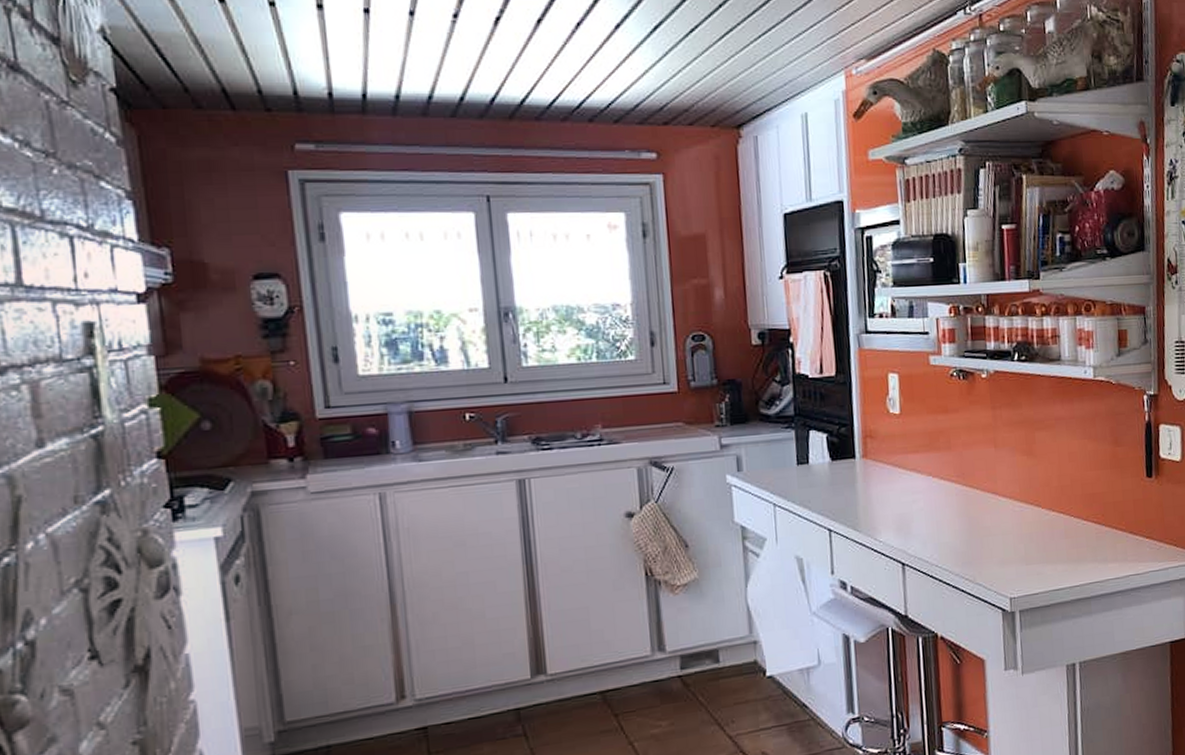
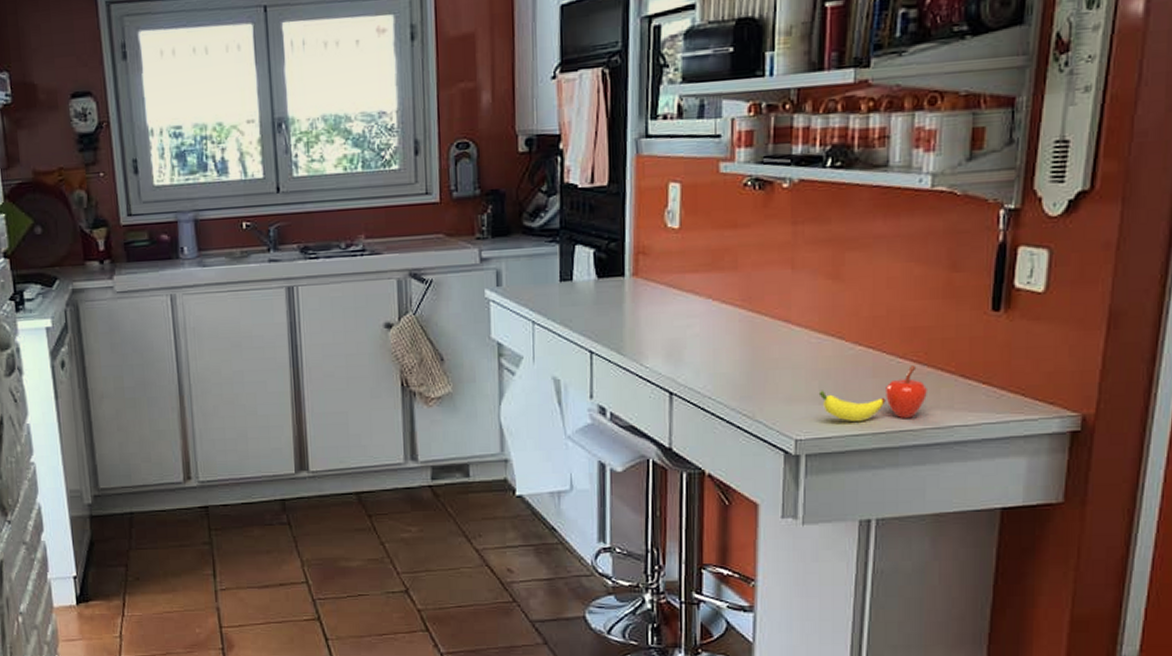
fruit: none [1025,526,1108,578] -> present [818,366,929,421]

